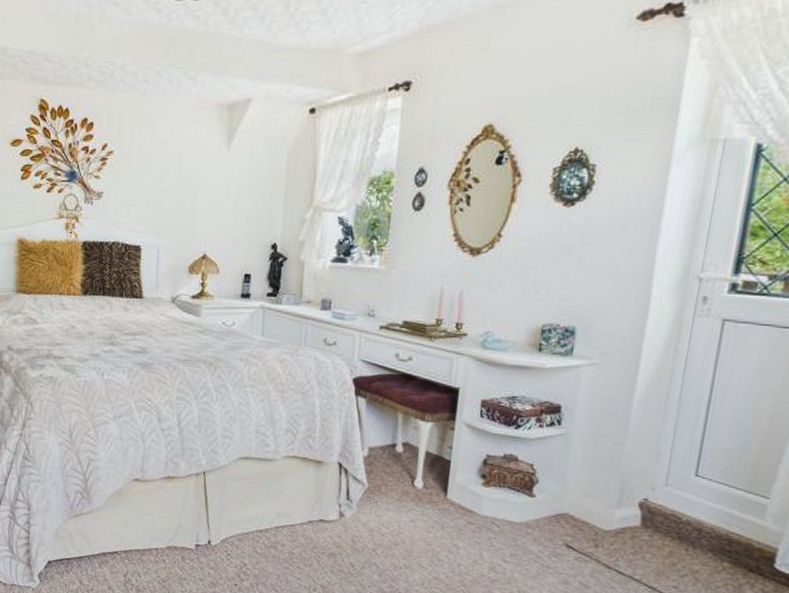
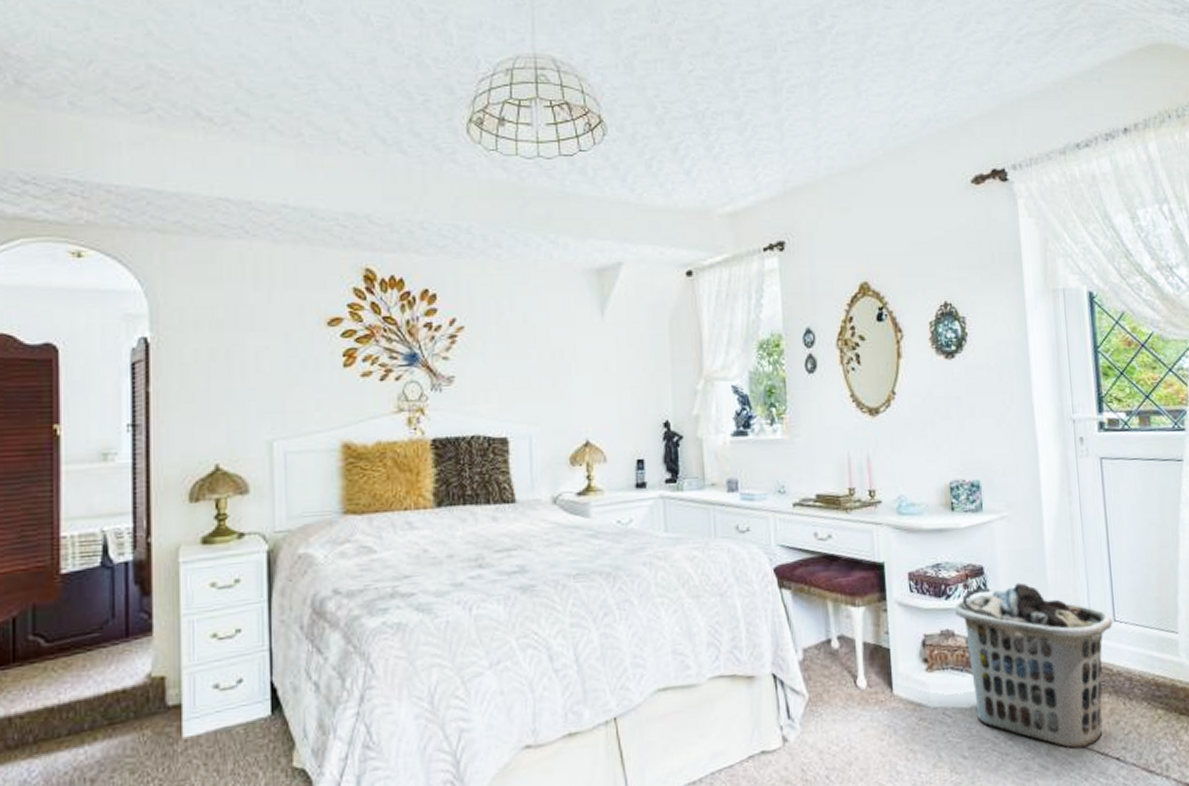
clothes hamper: none [522,423,695,579] -> present [954,582,1113,749]

